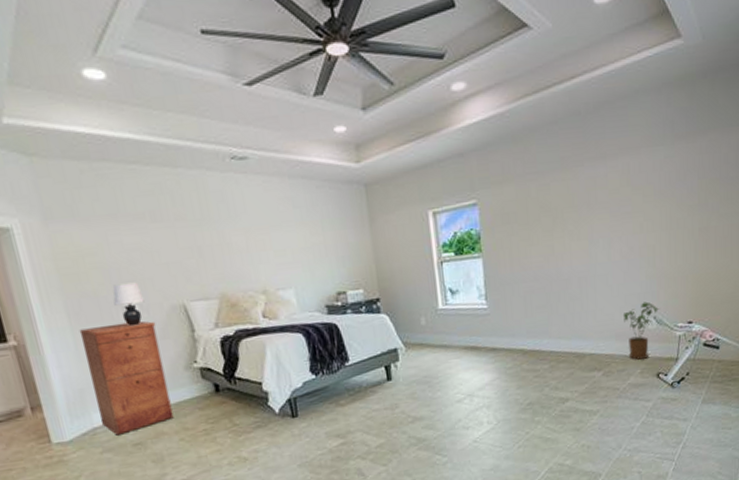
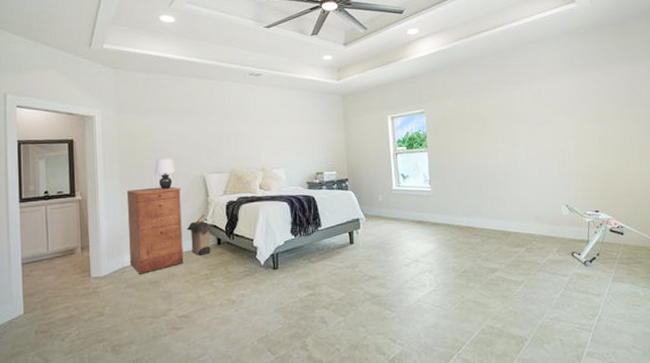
laundry hamper: none [171,355,208,407] -> present [187,214,211,256]
house plant: present [624,301,660,360] -> none [541,192,571,240]

